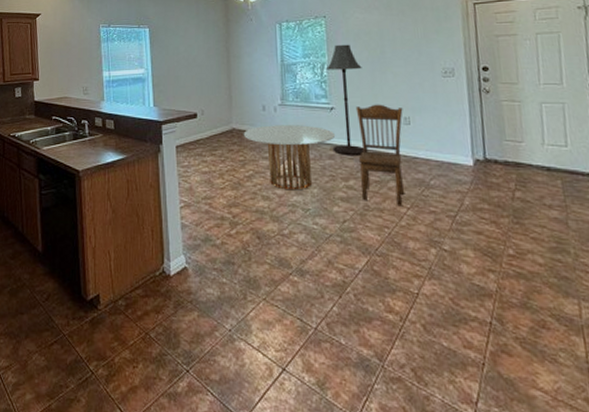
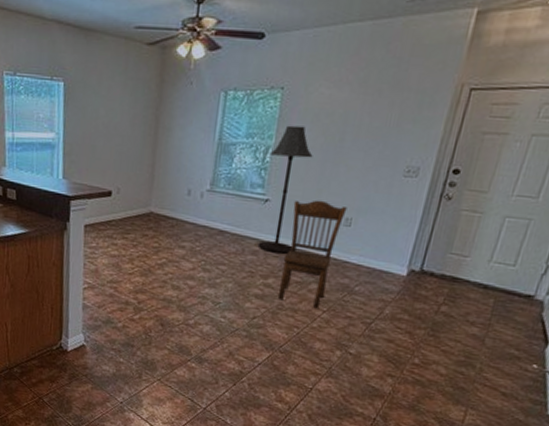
round table: present [243,125,335,191] -> none [161,212,263,284]

